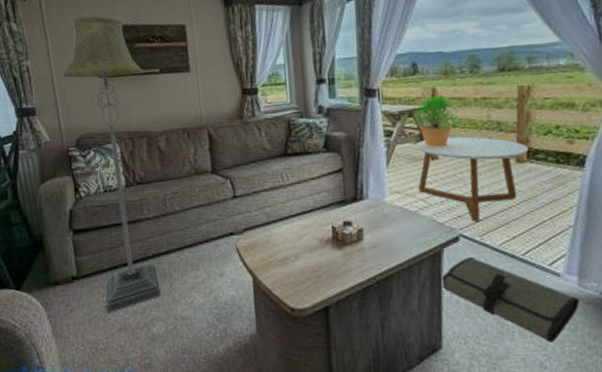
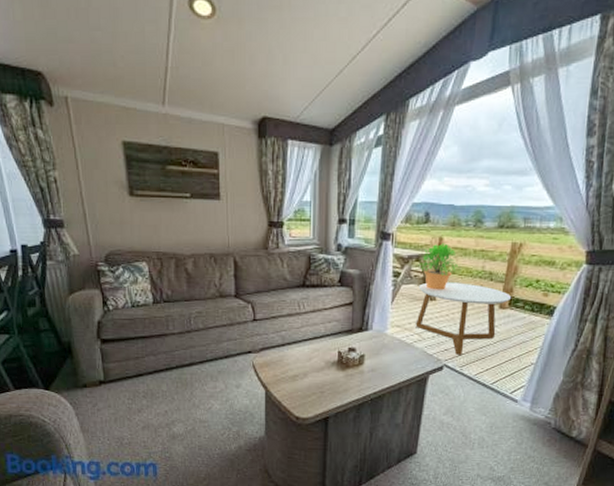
floor lamp: present [61,16,161,314] -> none [91,132,182,414]
tool roll: present [440,256,580,343] -> none [422,383,529,452]

